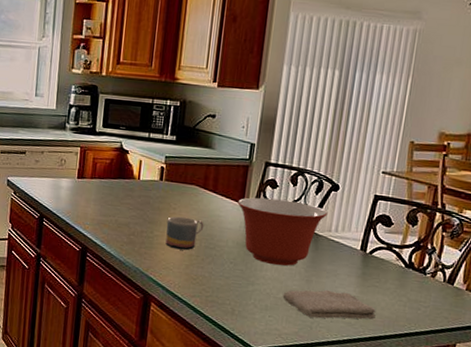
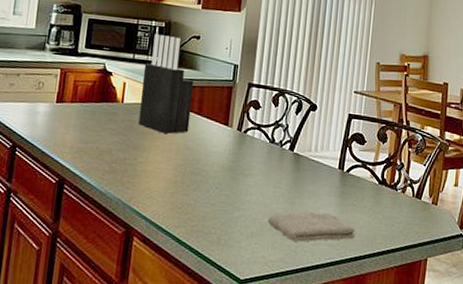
knife block: none [154,112,209,210] -> present [138,33,194,134]
mug: present [165,216,204,251] -> none [149,141,189,177]
mixing bowl: present [237,197,328,266] -> none [222,119,308,189]

